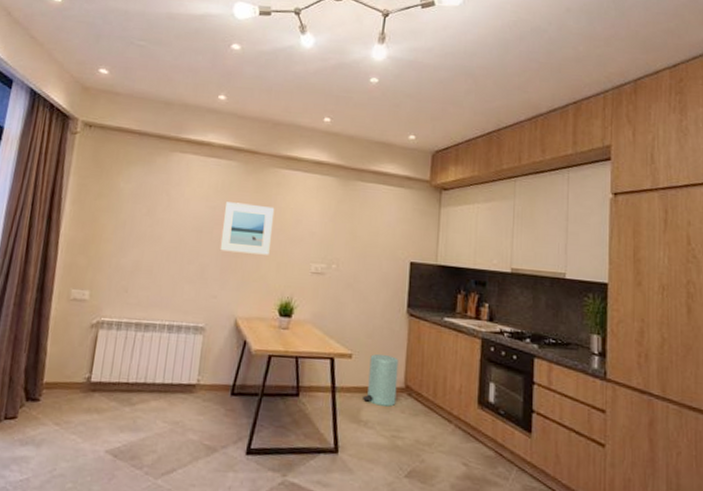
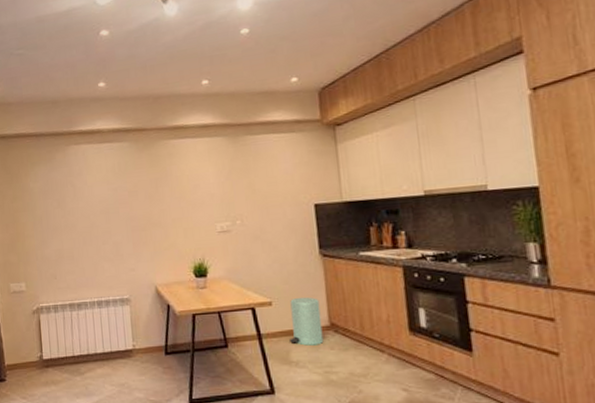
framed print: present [219,202,275,255] -> none [125,178,175,227]

